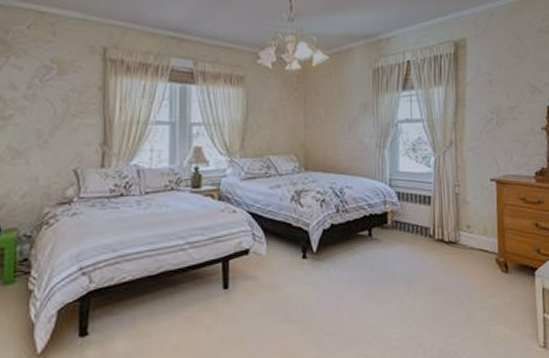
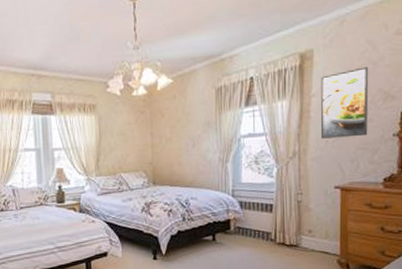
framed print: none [474,60,519,128] -> present [320,67,369,139]

